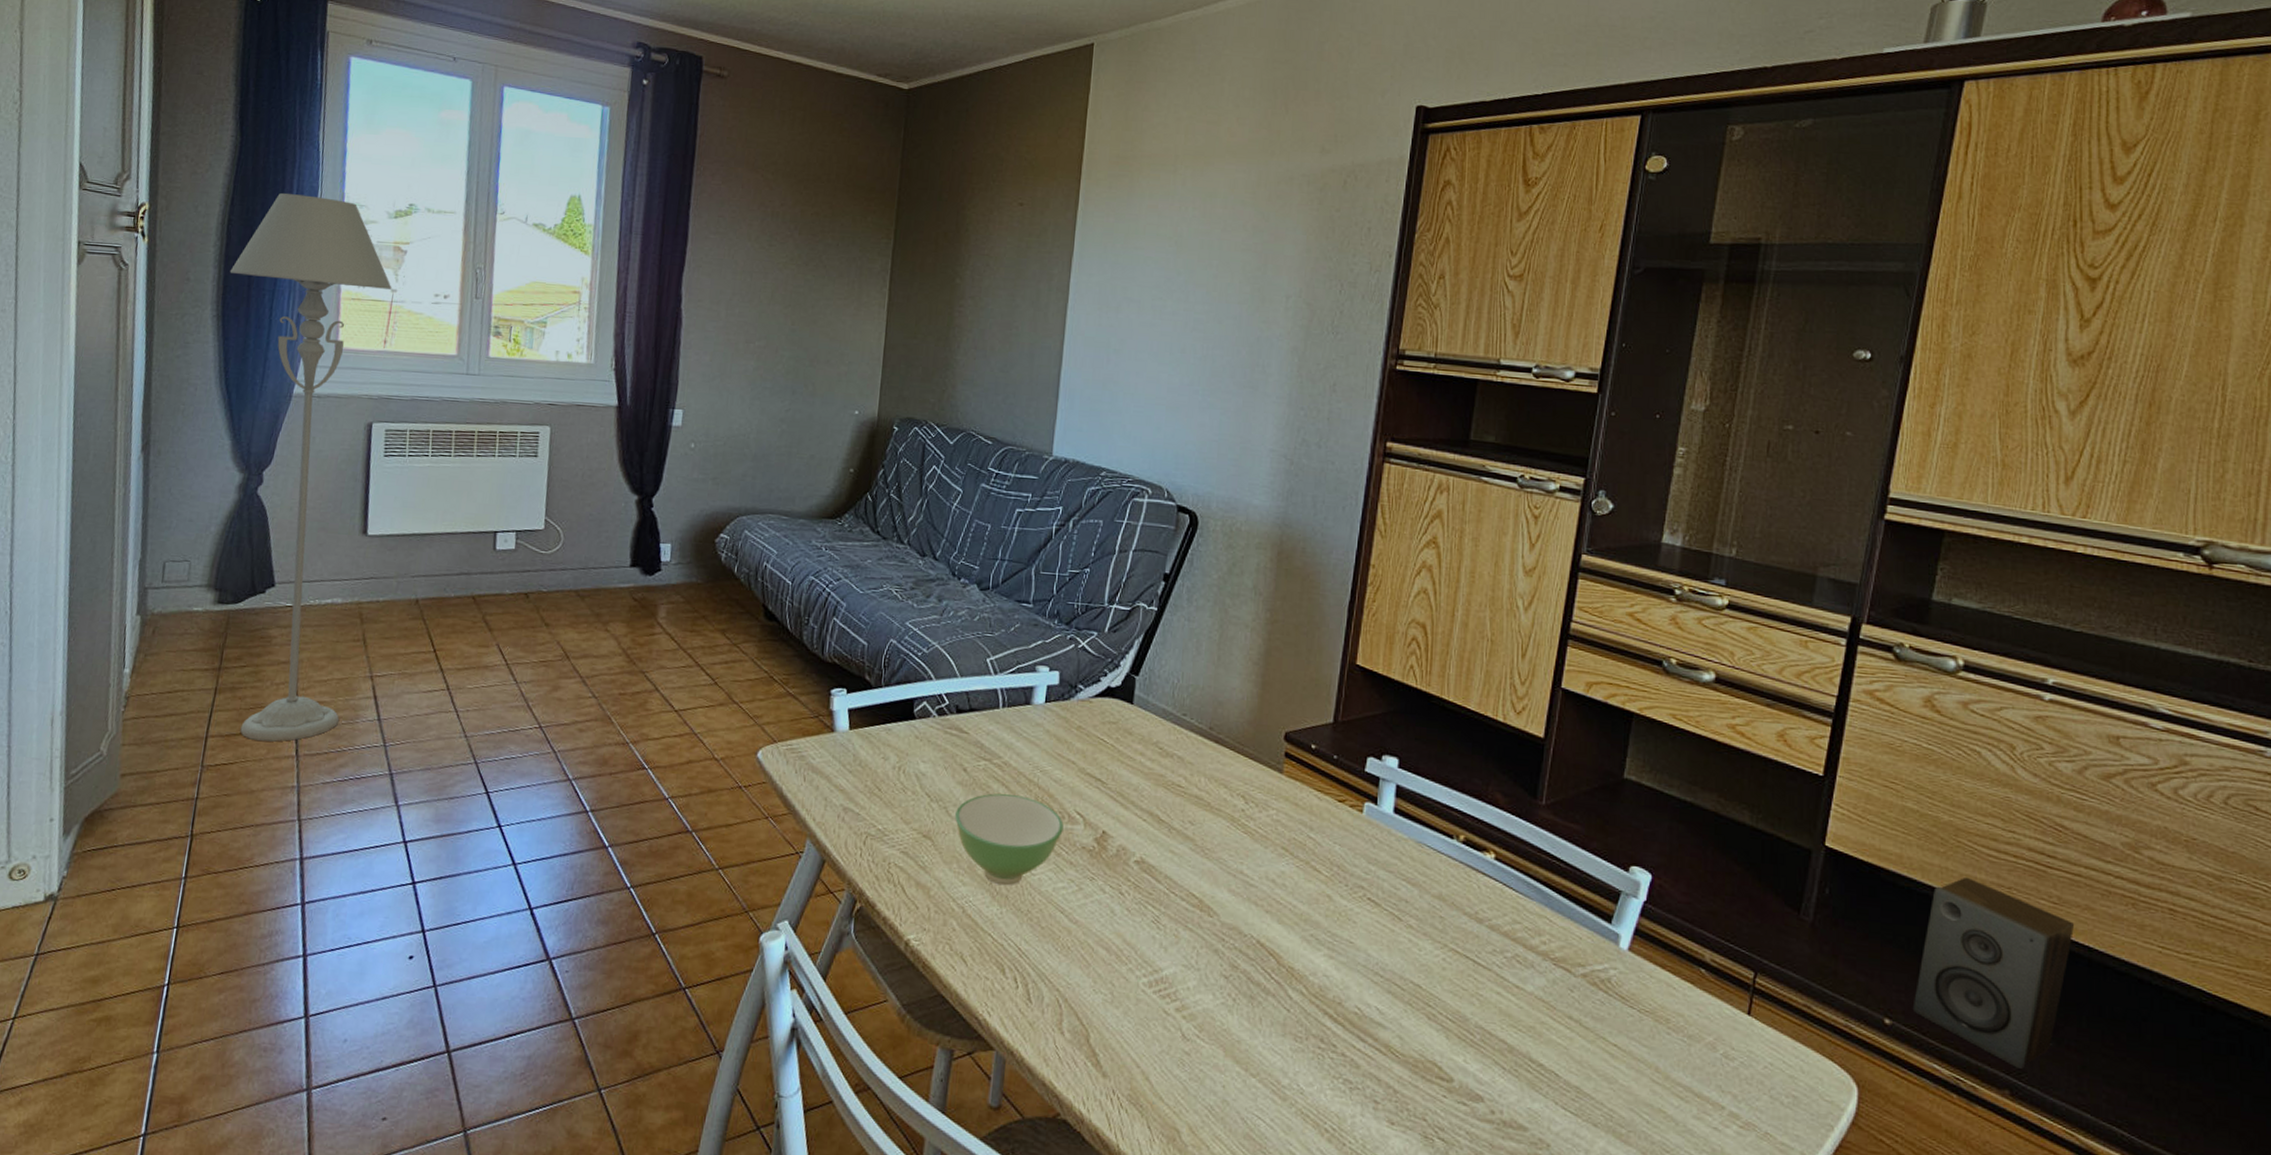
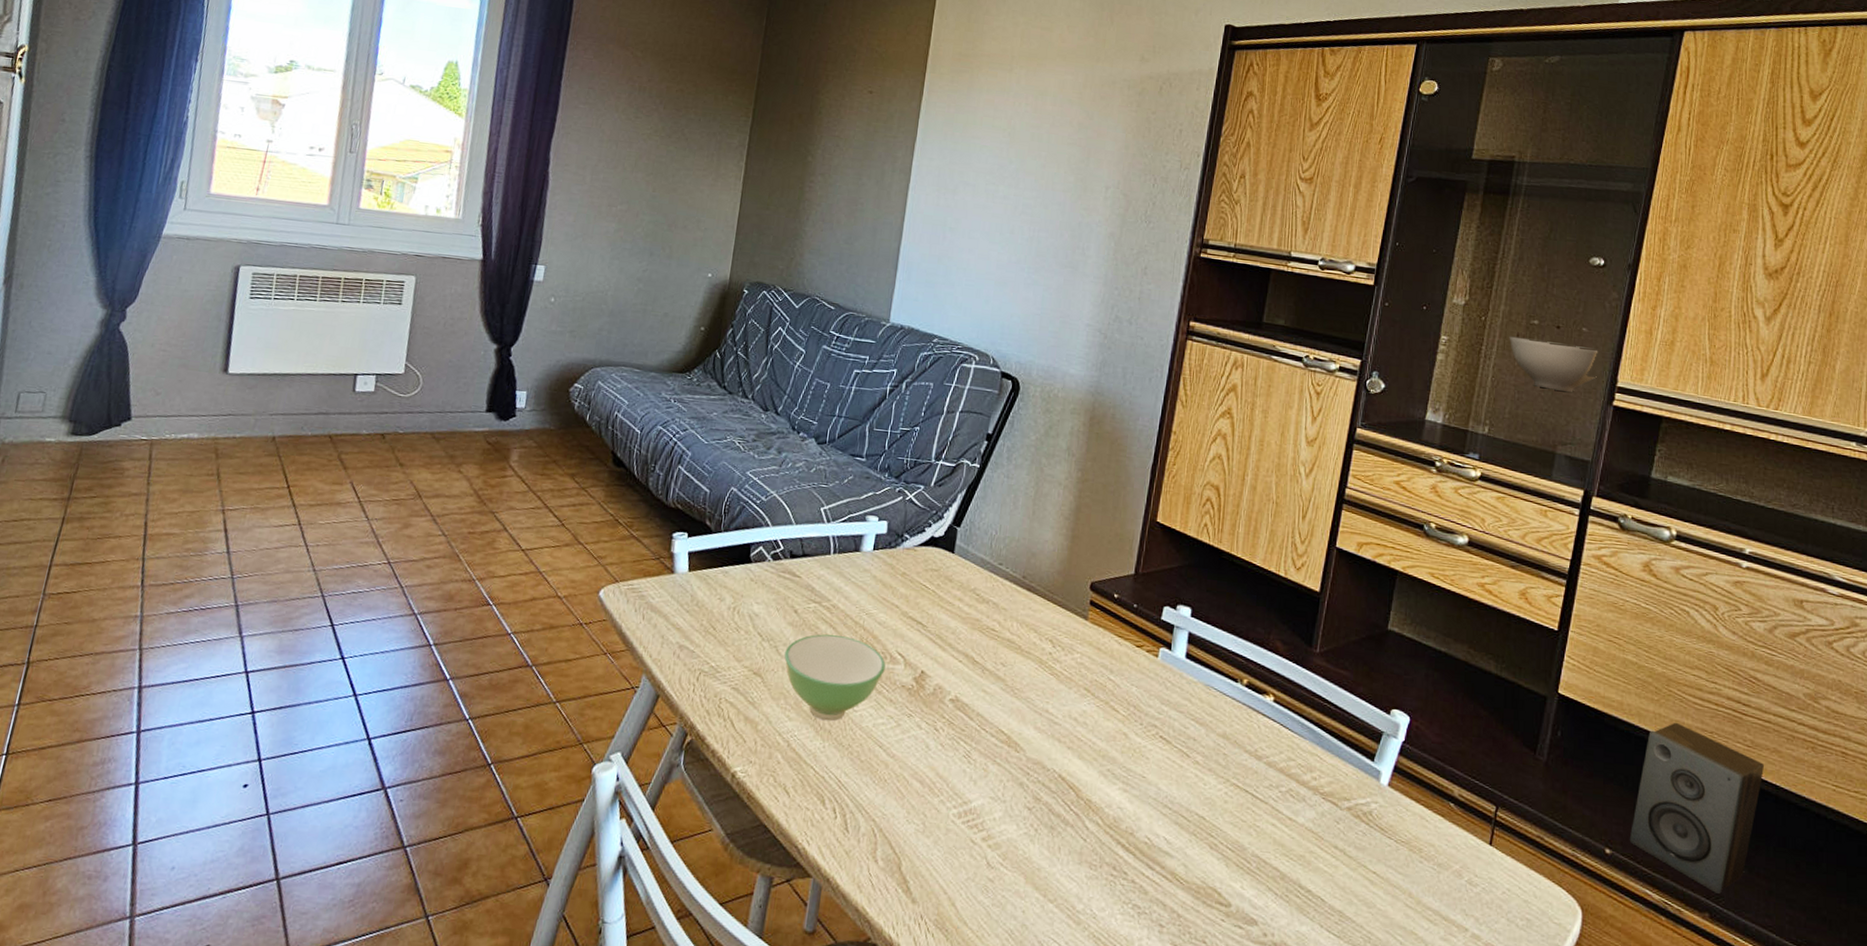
floor lamp: present [229,193,392,742] -> none [85,43,268,572]
bowl: none [1758,444,1866,506] -> present [1509,336,1599,392]

